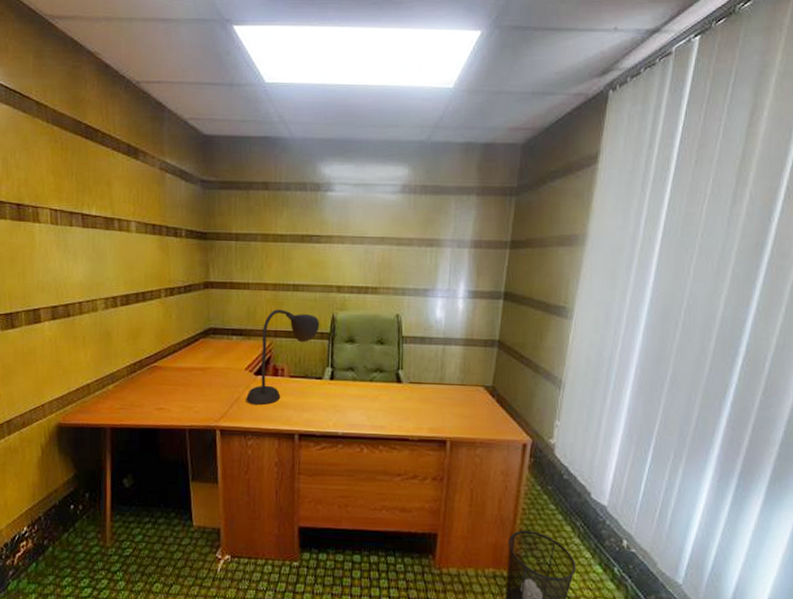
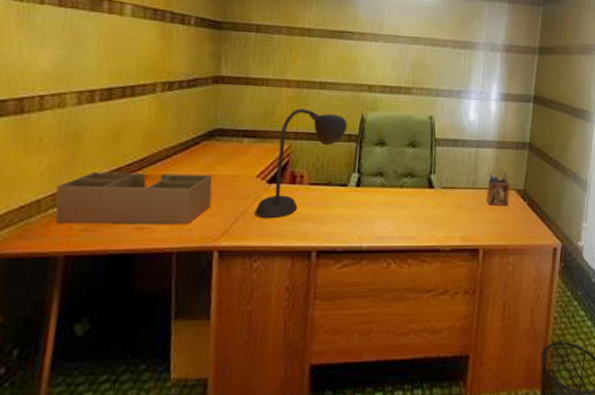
desk organizer: none [99,363,212,408] -> present [55,172,213,225]
desk organizer: none [454,369,478,401] -> present [487,172,510,205]

